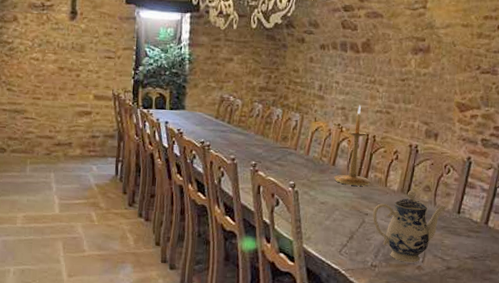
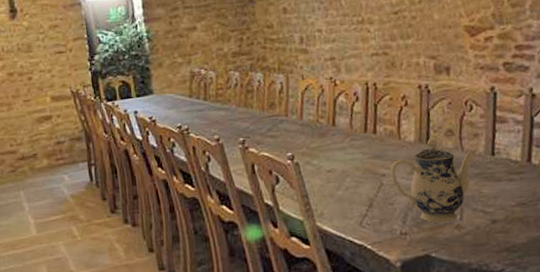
candlestick: present [334,105,371,186] -> none [337,51,381,146]

